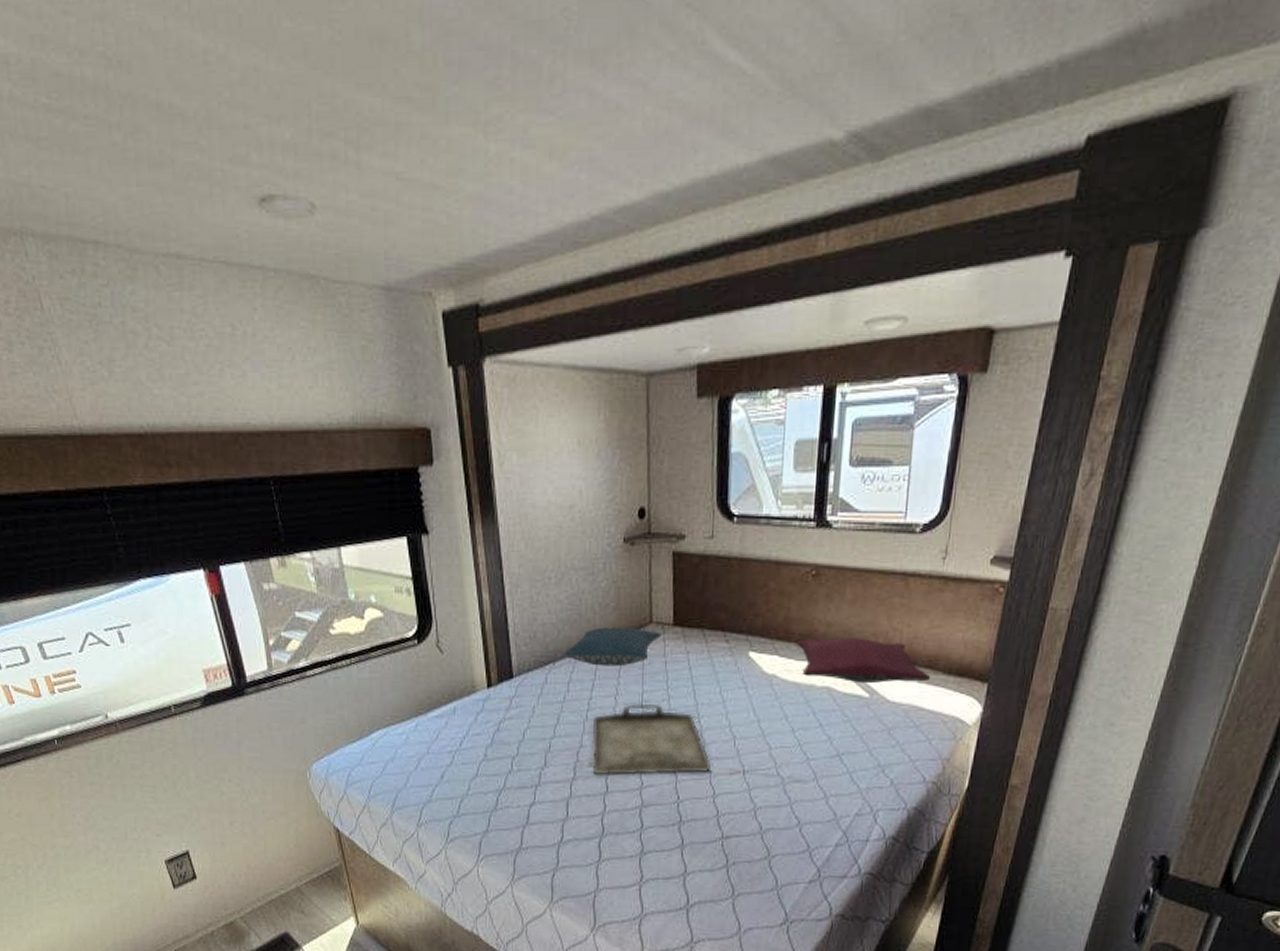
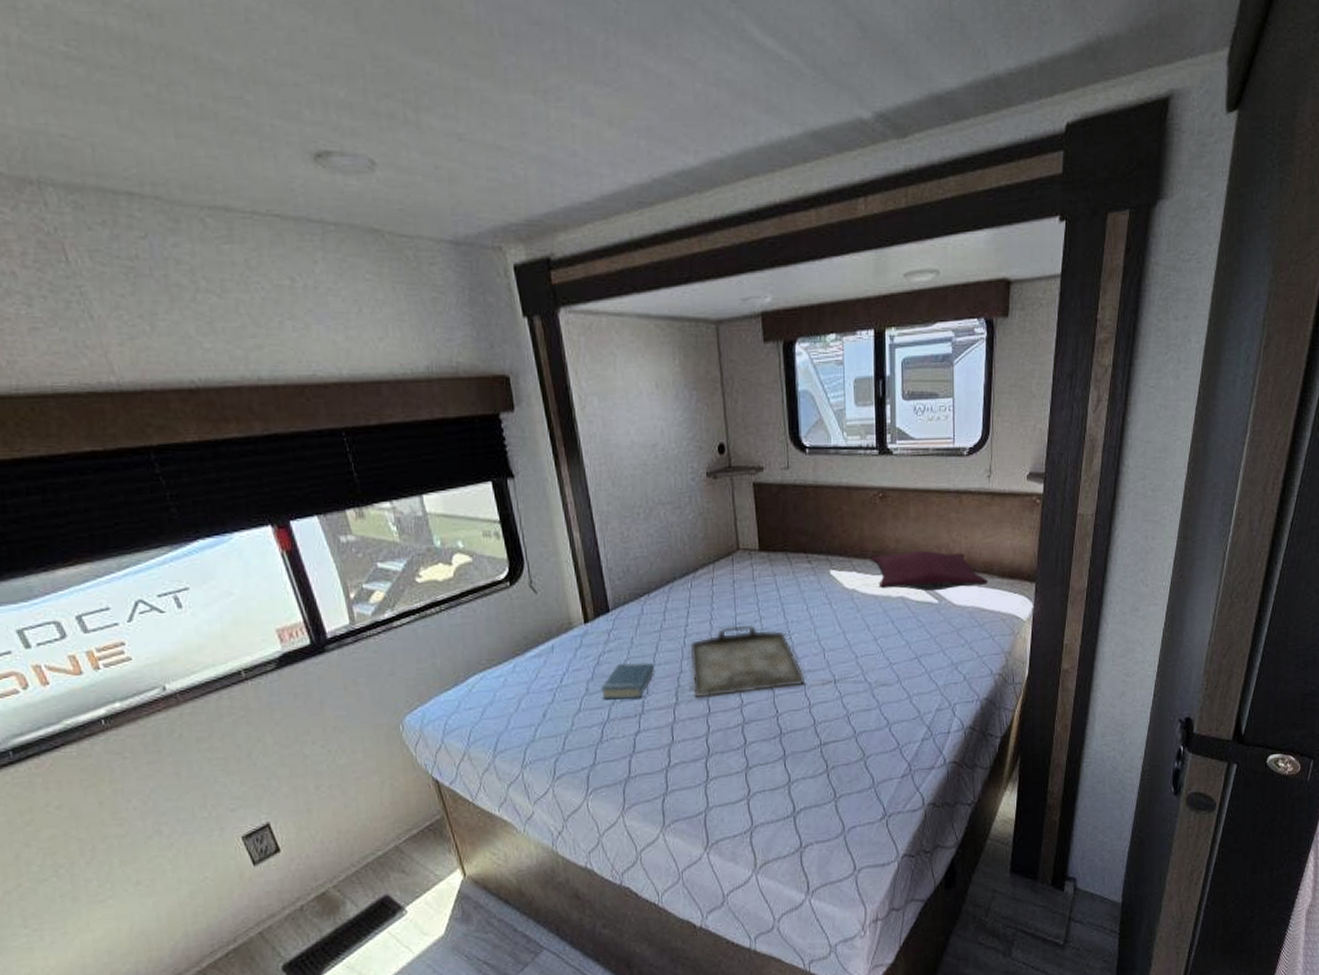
hardback book: none [499,731,555,770] -> present [600,662,656,700]
pillow: present [564,627,662,667] -> none [657,555,749,594]

